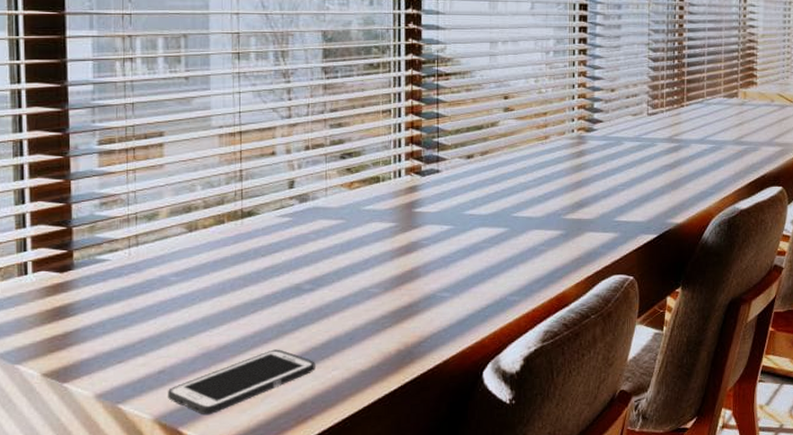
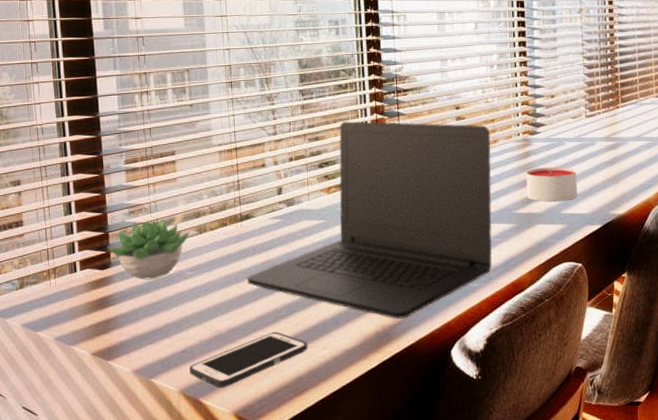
succulent plant: none [69,213,178,286] -> present [107,219,191,280]
laptop: none [246,107,542,336] -> present [247,121,493,319]
candle: none [578,169,634,208] -> present [526,167,578,202]

